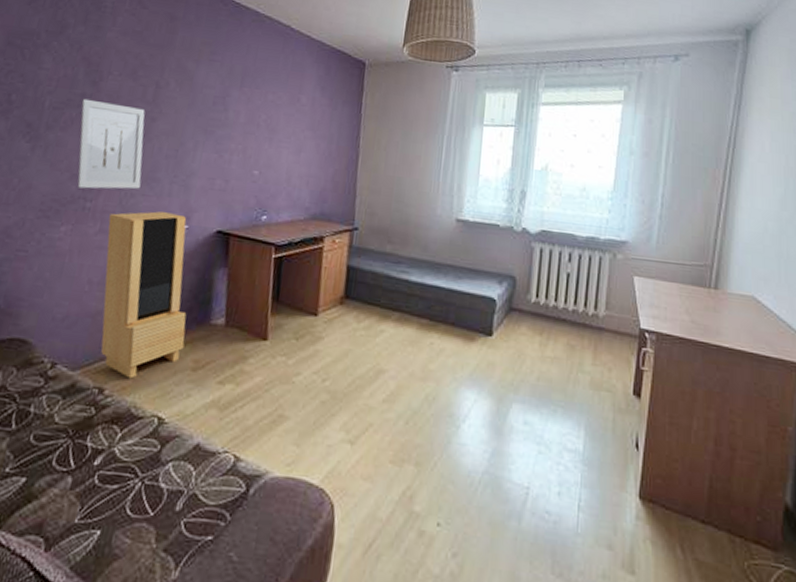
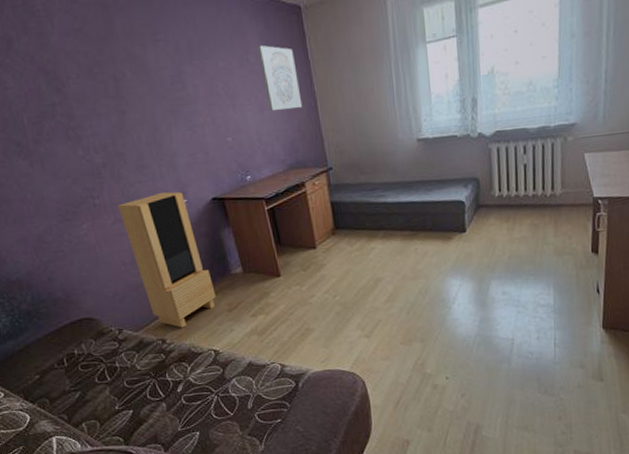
wall art: present [77,98,146,189] -> none [54,104,135,189]
wall art: none [307,88,348,159] -> present [257,45,303,112]

